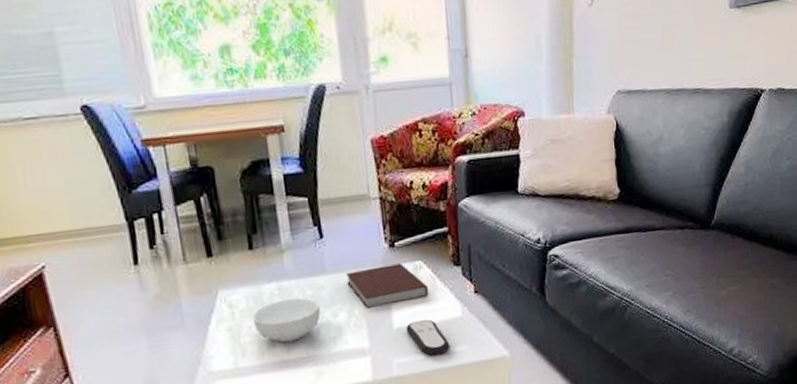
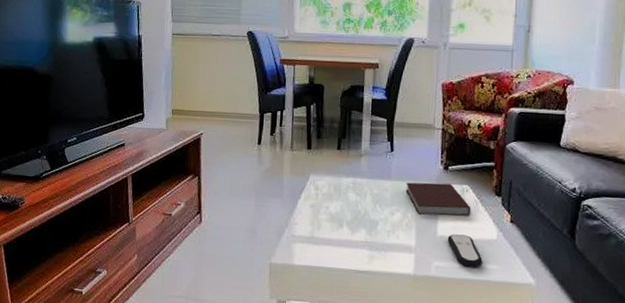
cereal bowl: present [252,298,321,343] -> none [330,192,382,227]

